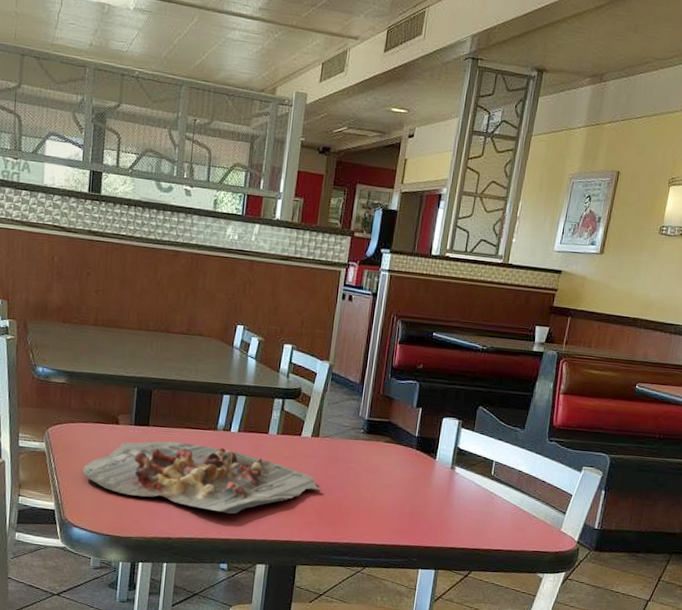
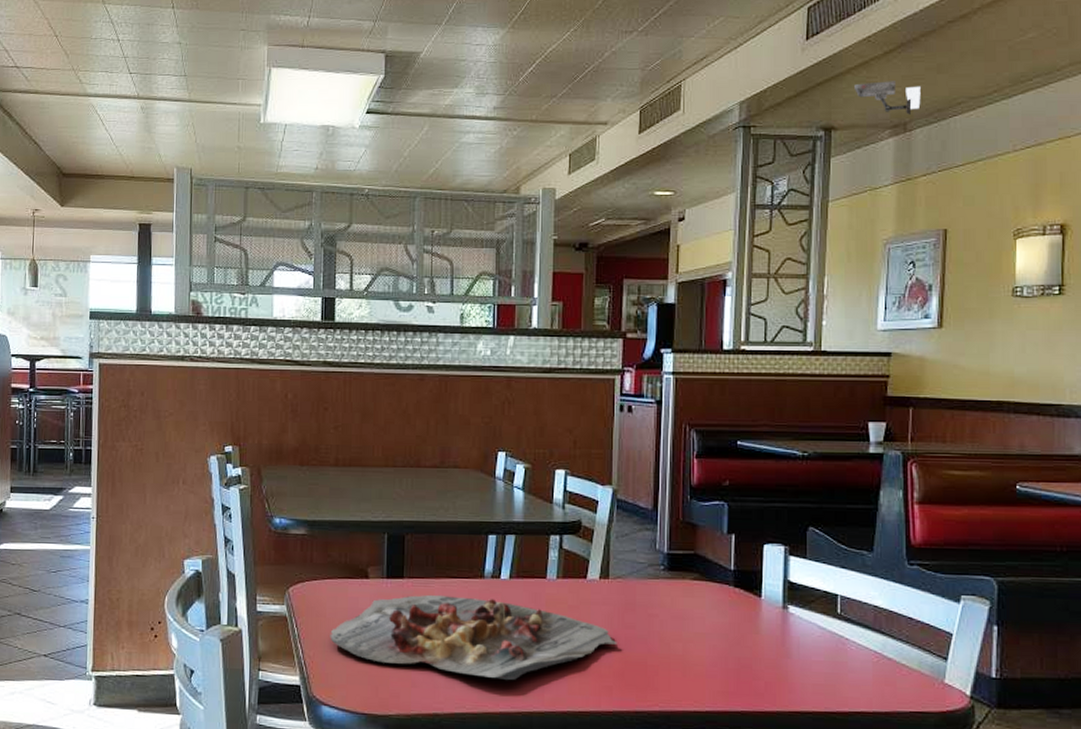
security camera: none [567,32,619,67] -> present [854,81,921,115]

